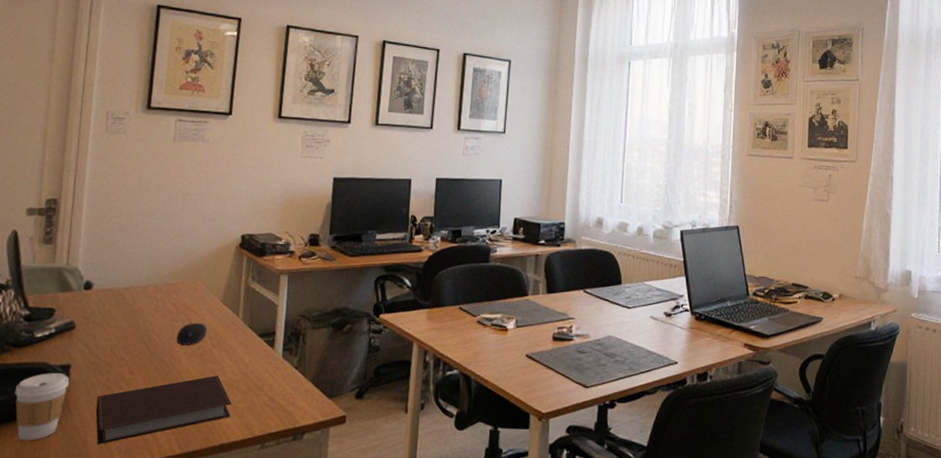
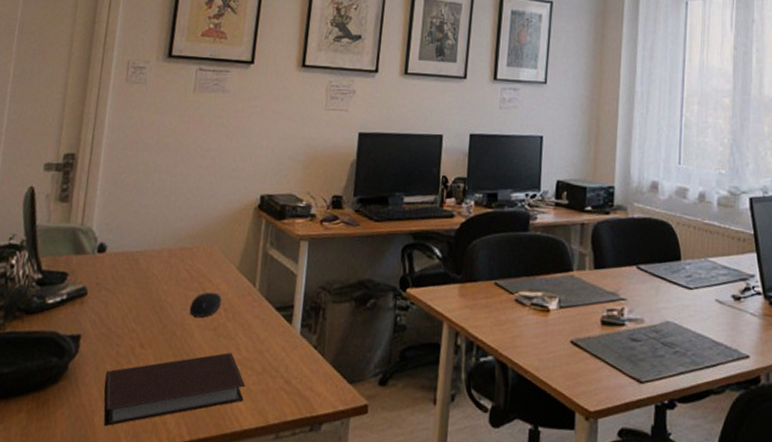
coffee cup: present [14,373,69,441] -> none [23,343,79,419]

